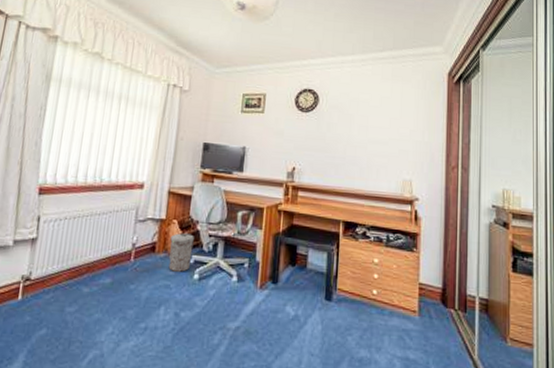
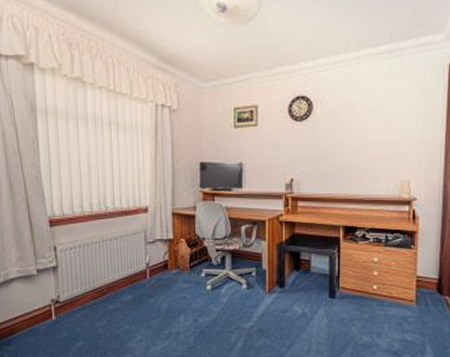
trash can: present [168,233,194,272] -> none [180,250,203,285]

